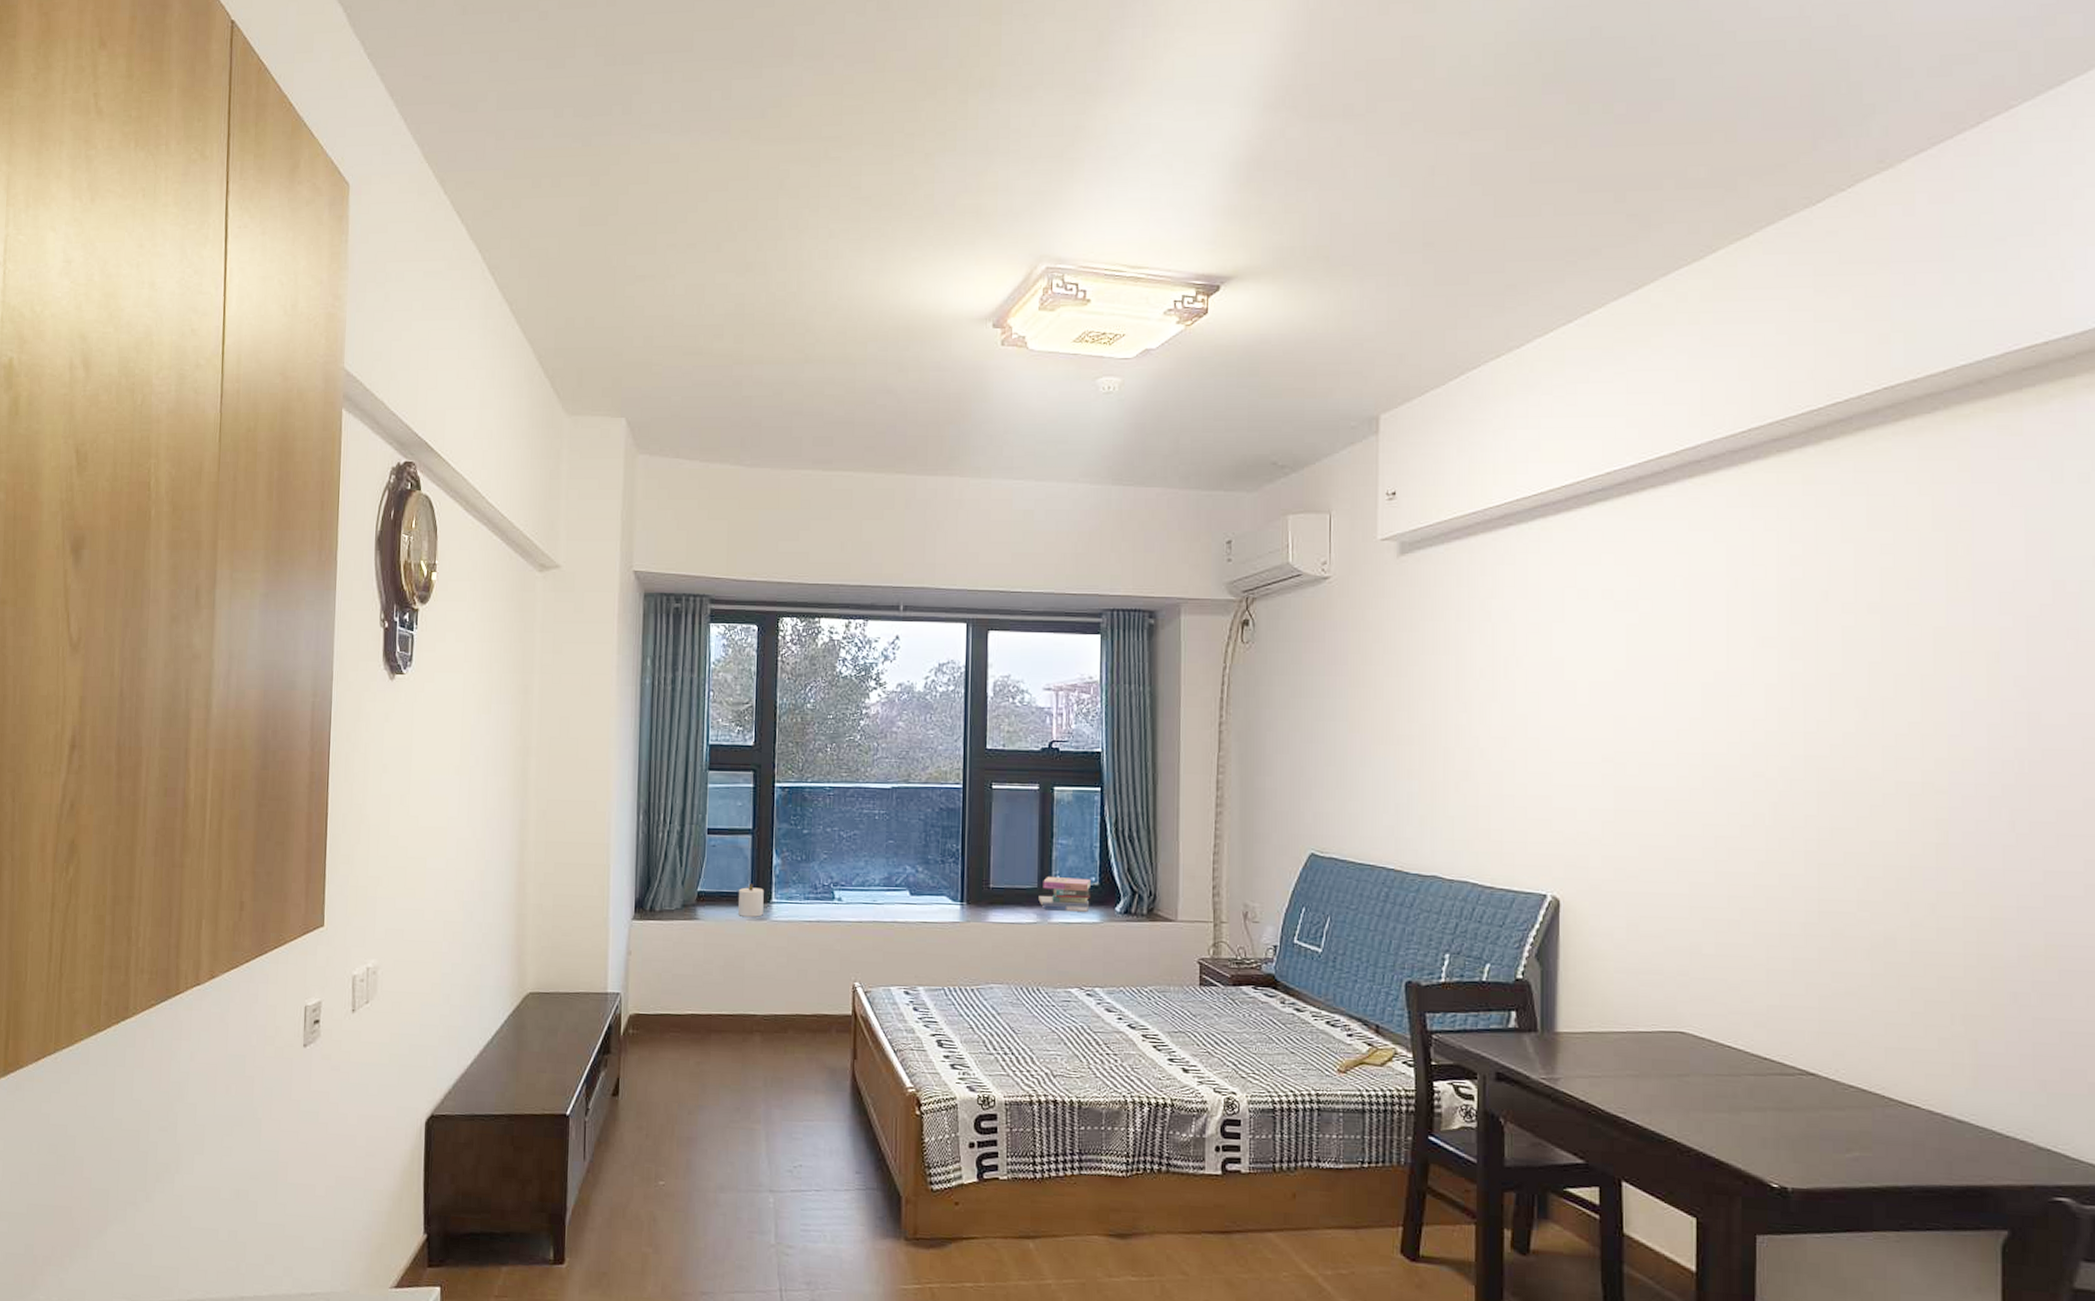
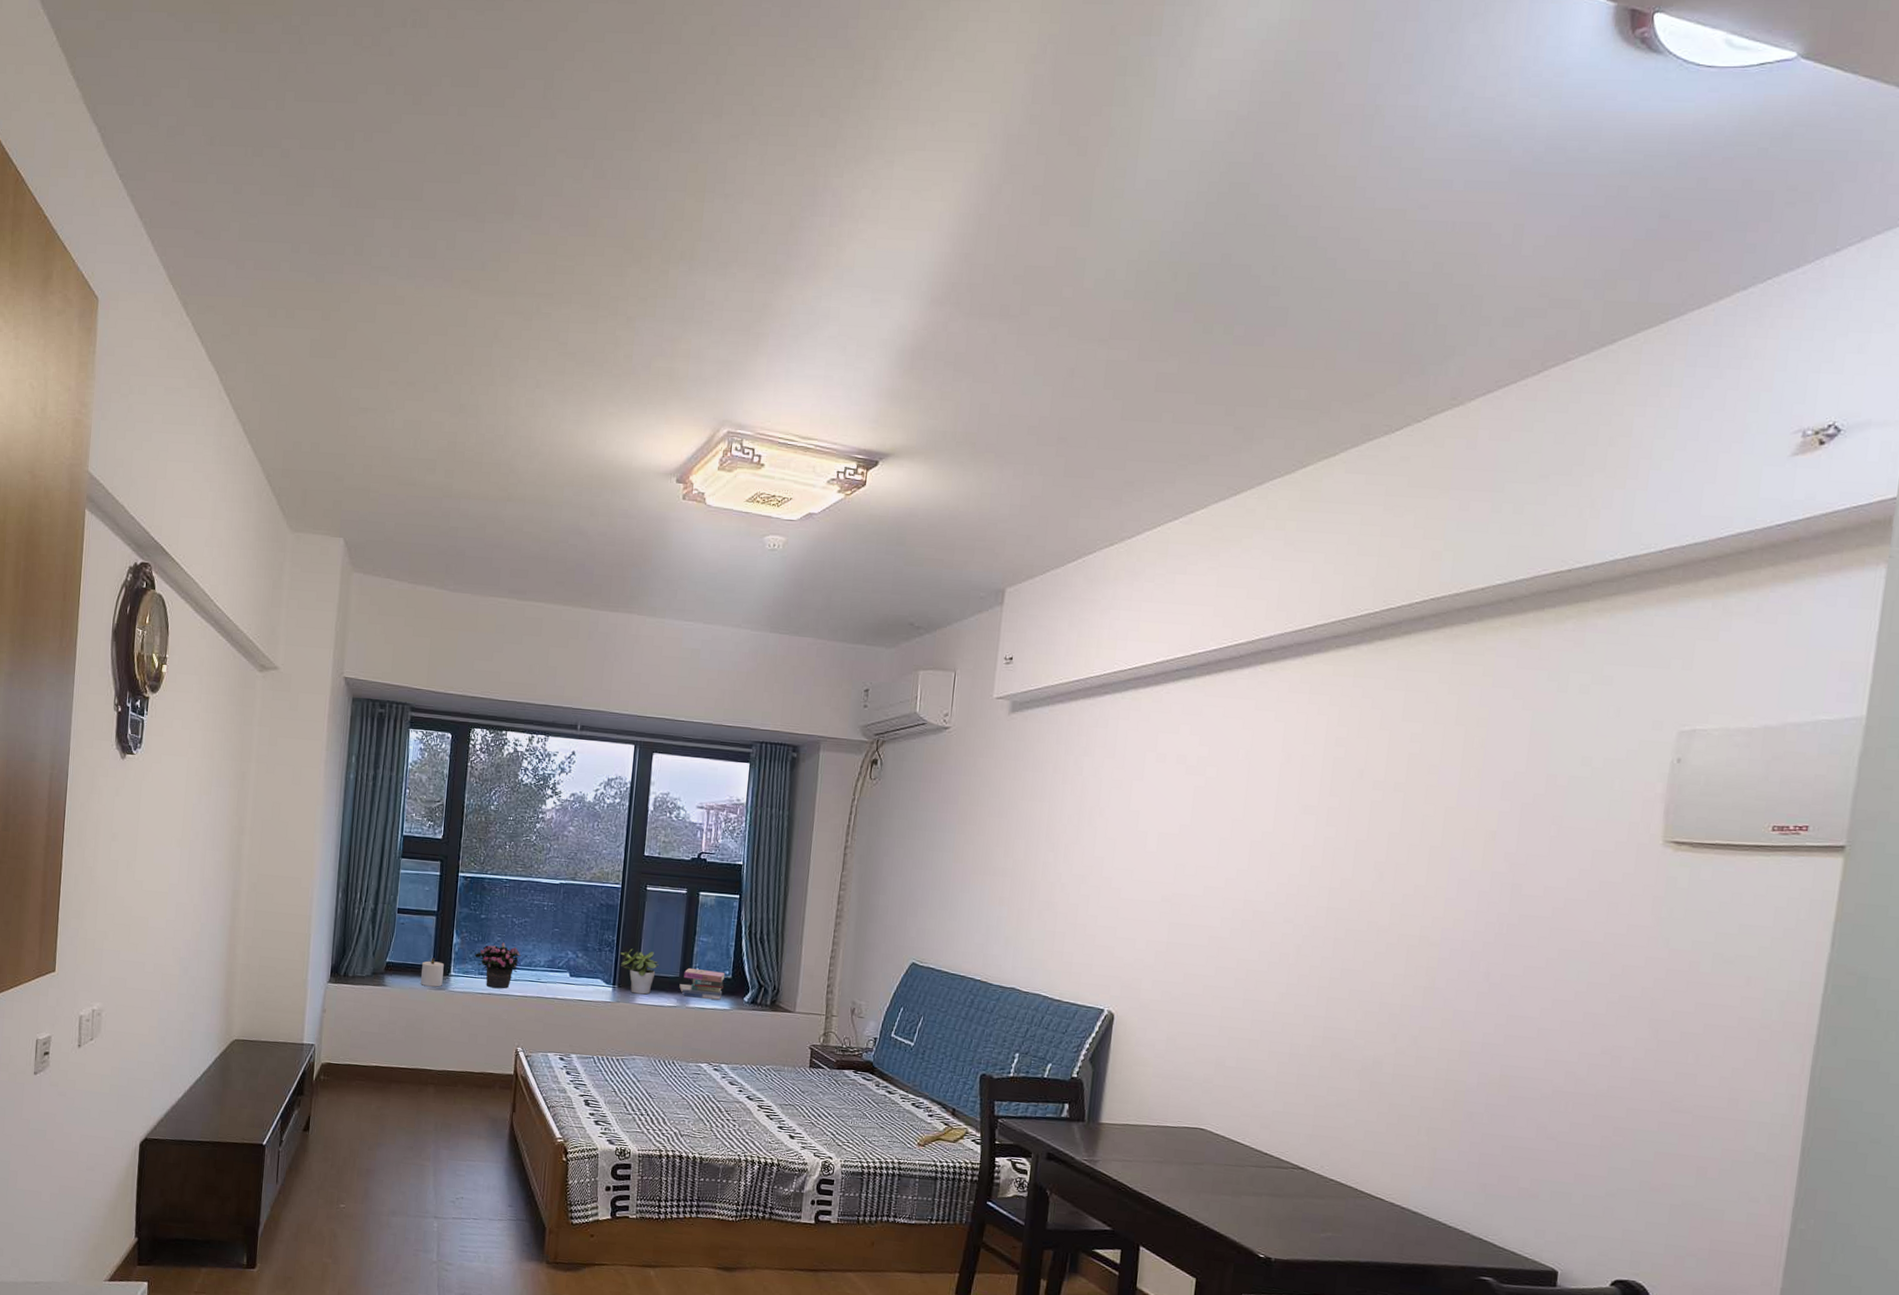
potted flower: none [798,861,853,915] -> present [475,943,522,989]
potted plant: none [966,858,1013,911] -> present [620,948,659,995]

